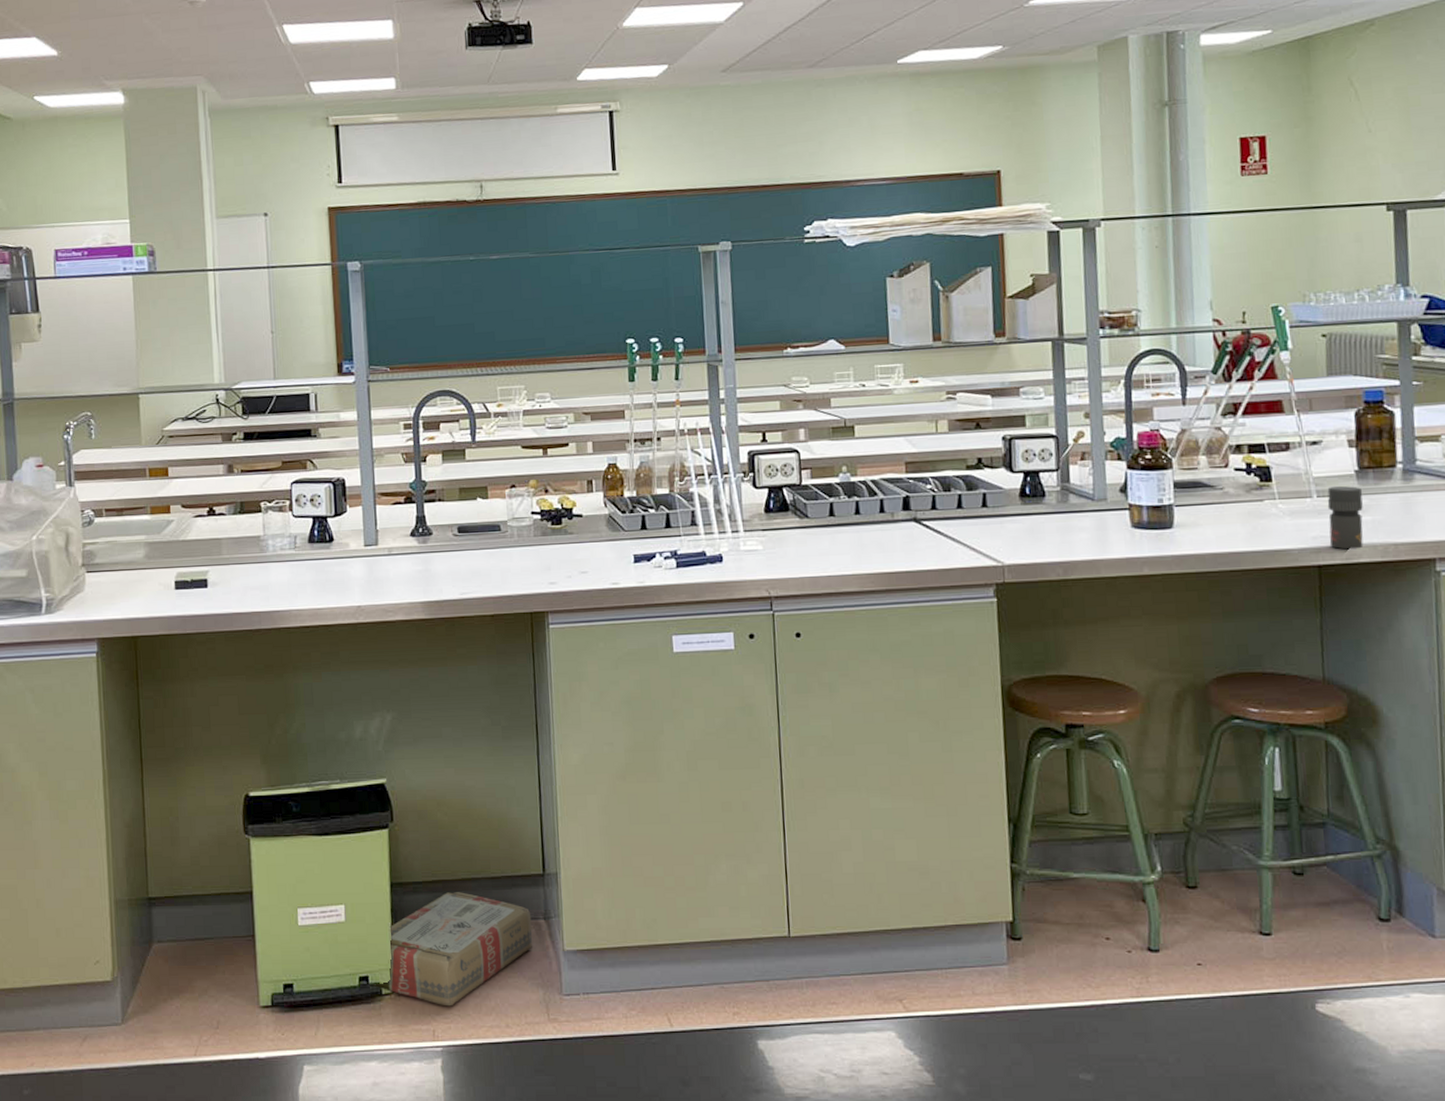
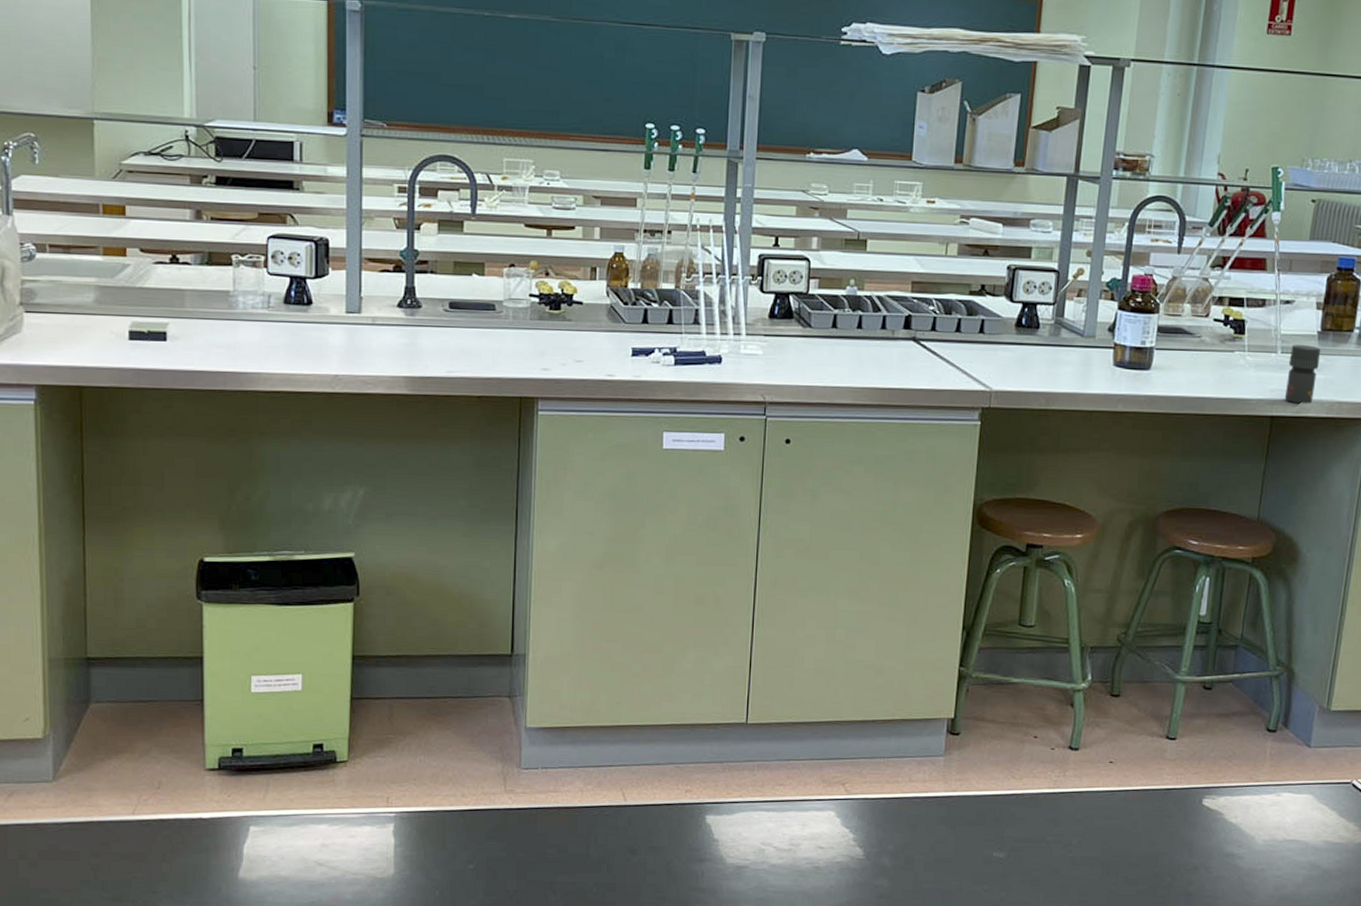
carton: present [371,892,533,1006] -> none [325,667,496,775]

